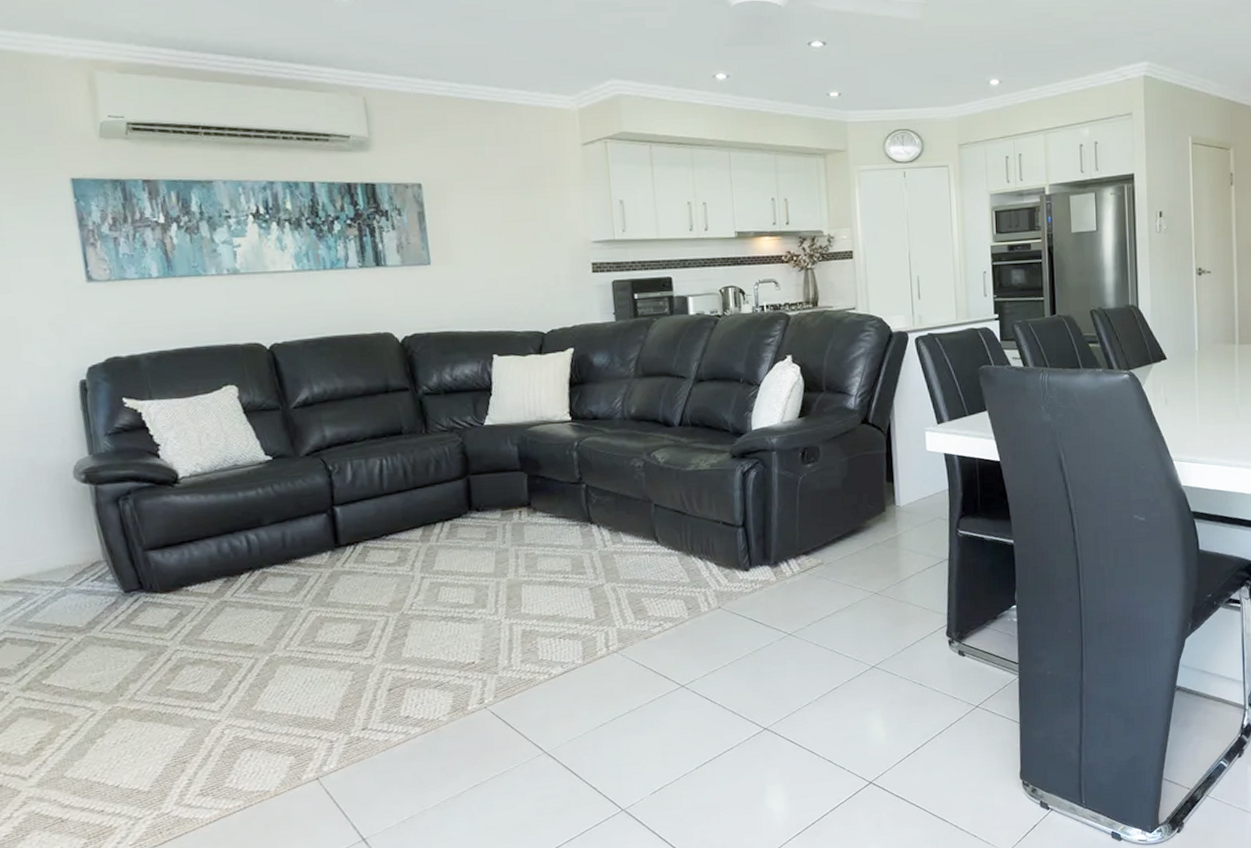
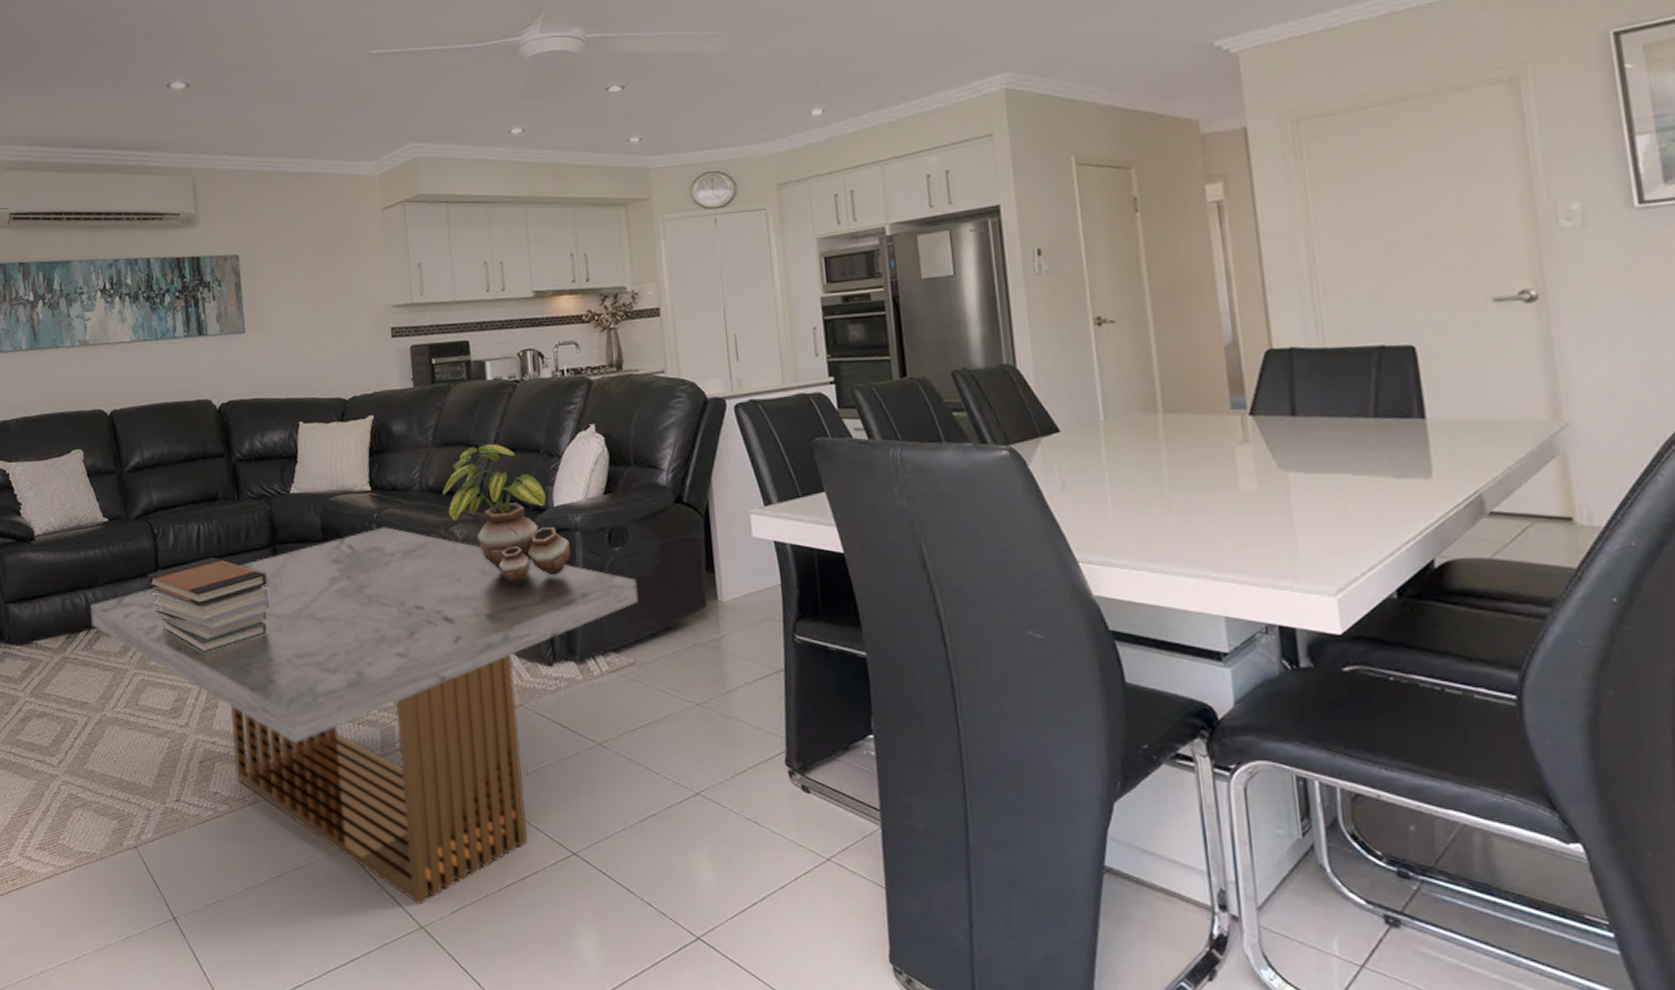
coffee table: none [253,454,827,791] -> present [90,527,638,905]
book stack: none [322,490,465,586] -> present [147,556,271,654]
potted plant: none [644,374,767,501] -> present [442,444,571,584]

